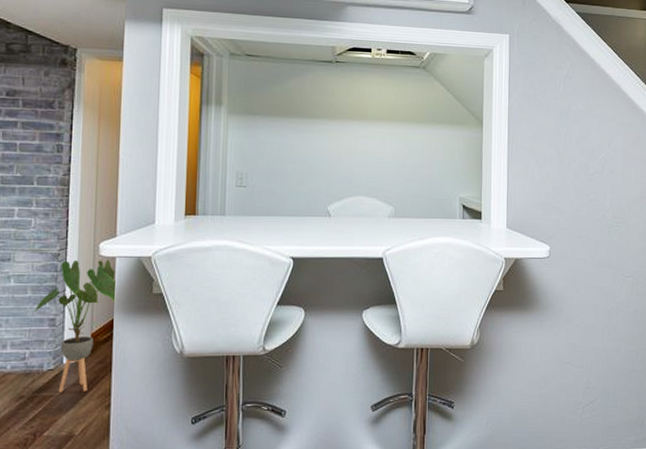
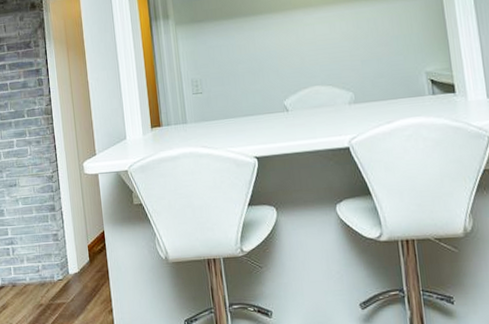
house plant: present [33,259,117,393] -> none [40,177,105,300]

